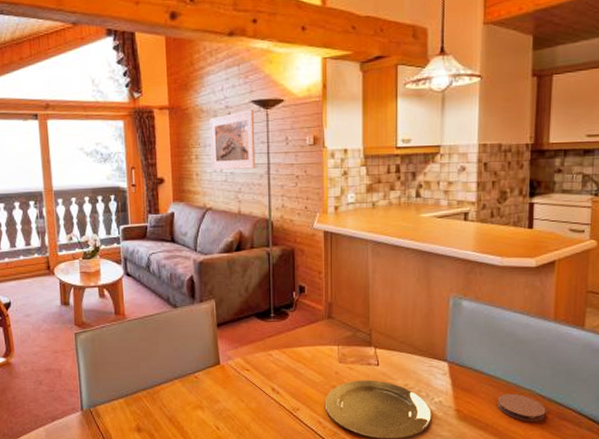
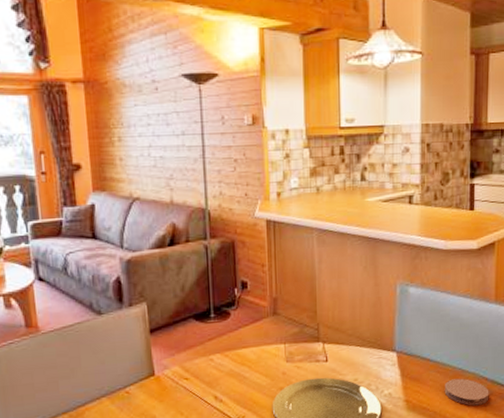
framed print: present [210,110,256,170] -> none [133,85,189,154]

